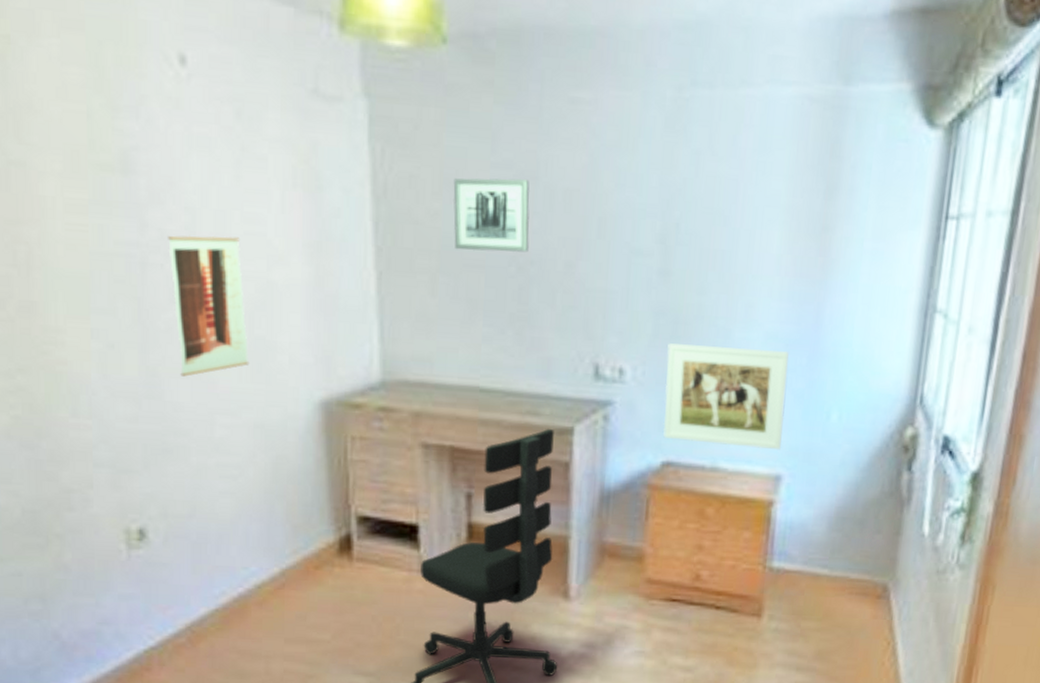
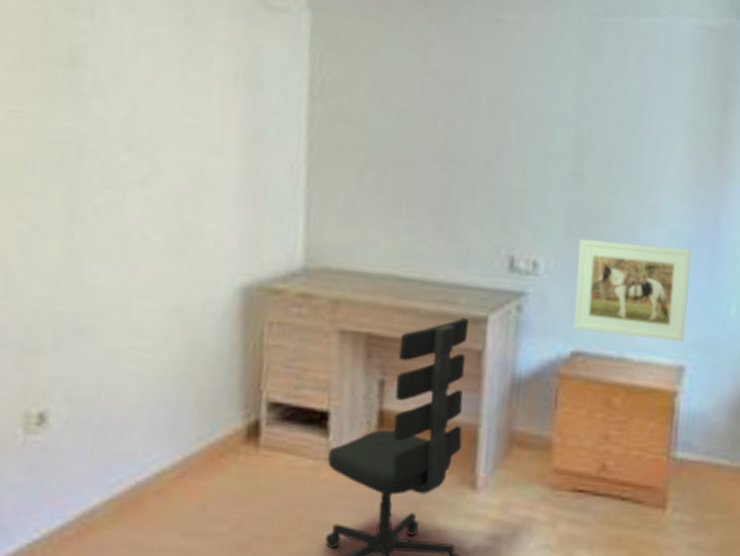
wall art: present [168,235,250,377] -> none [103,125,179,260]
wall art: present [453,178,530,253] -> none [383,83,457,152]

